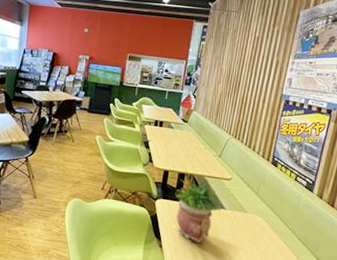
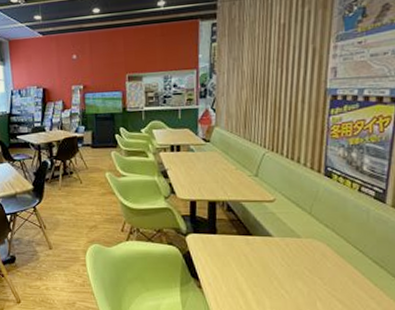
potted plant: present [174,178,223,243] -> none [207,205,269,279]

